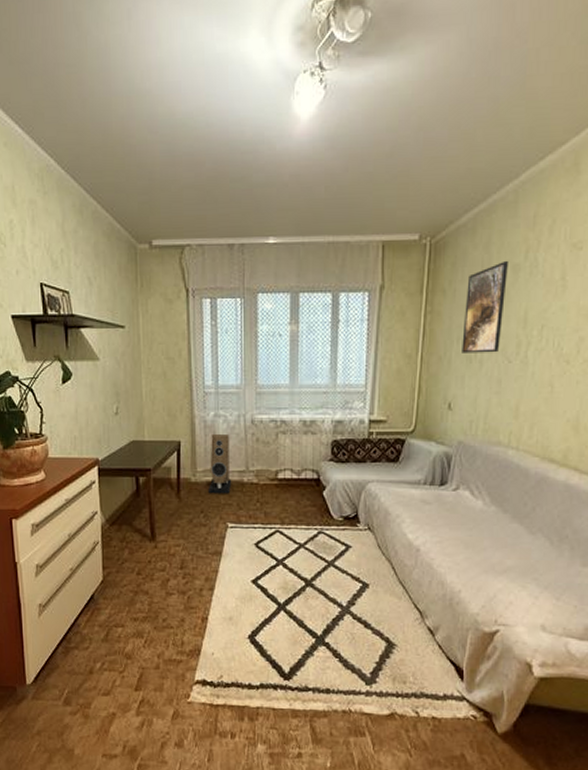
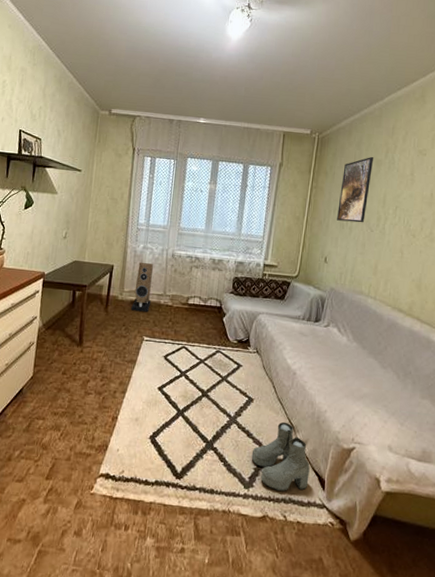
boots: none [371,607,444,685] -> present [251,422,310,491]

